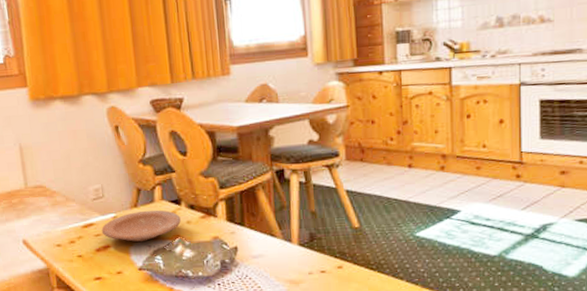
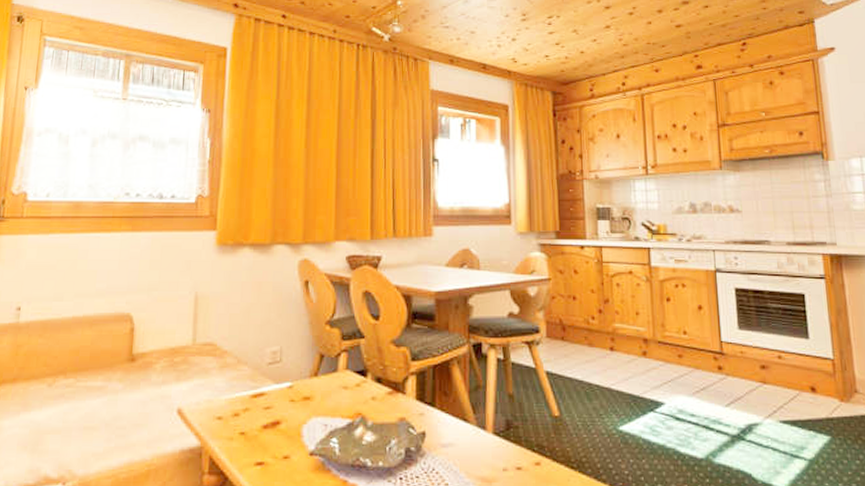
plate: present [101,210,181,242] -> none [272,381,365,419]

